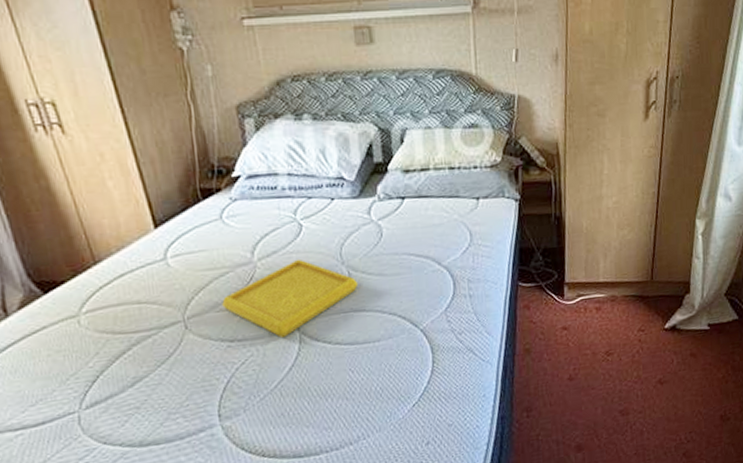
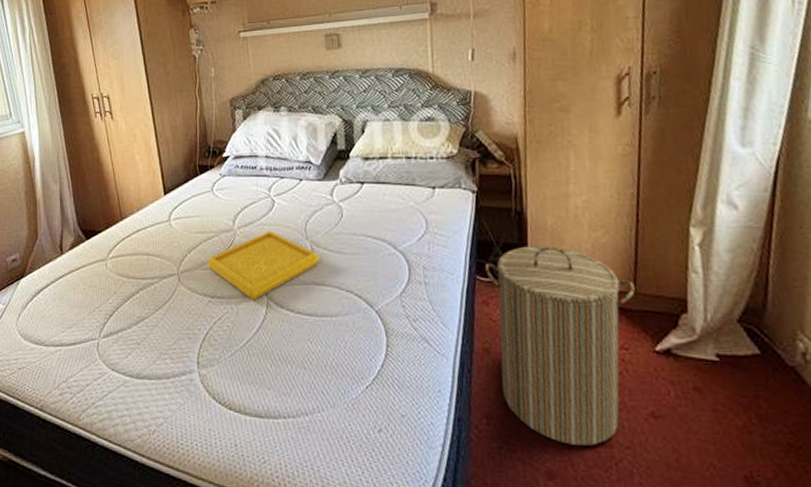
laundry hamper: none [527,246,652,420] -> present [485,246,635,446]

